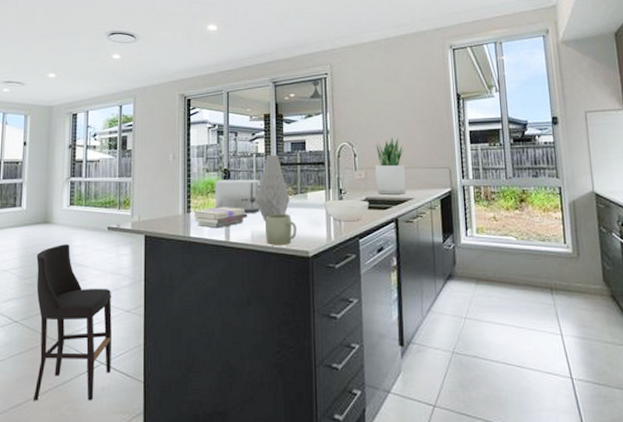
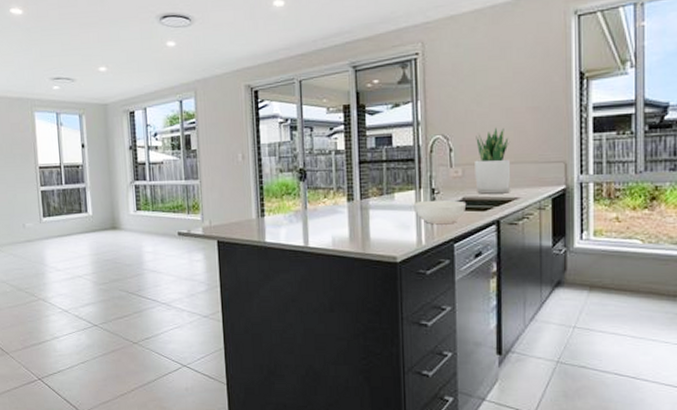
bar stool: present [34,244,112,401] -> none [108,250,193,400]
books: present [194,207,248,229] -> none [268,210,328,233]
toaster: present [215,179,260,214] -> none [290,179,341,218]
vase: present [256,155,290,222] -> none [337,152,375,225]
mug: present [265,214,297,246] -> none [347,217,383,251]

